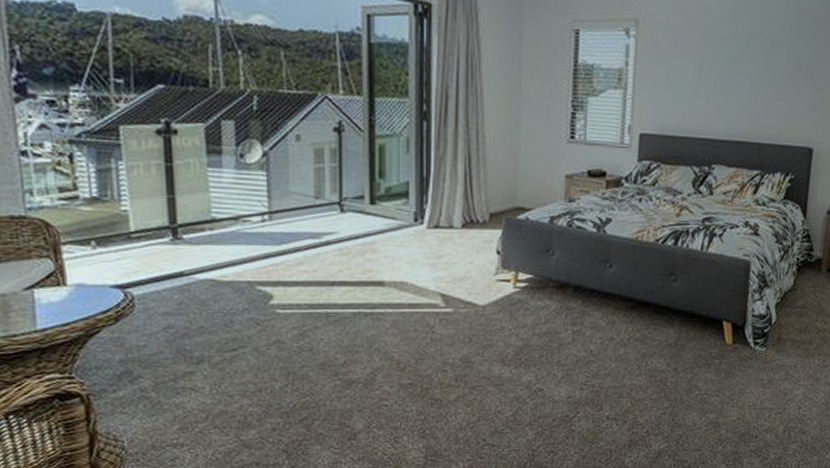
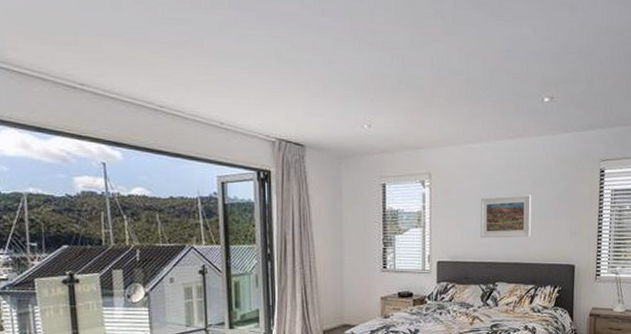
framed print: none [696,54,765,110] -> present [480,194,532,238]

